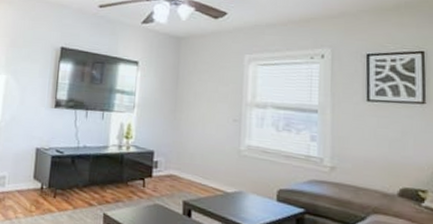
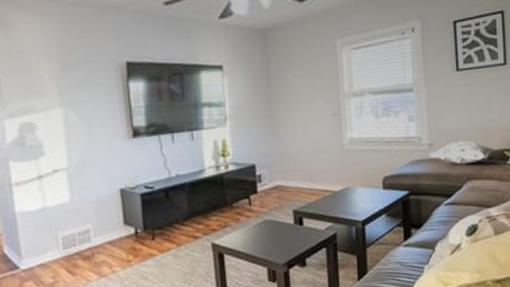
decorative pillow: none [330,170,409,197] -> present [429,140,496,165]

